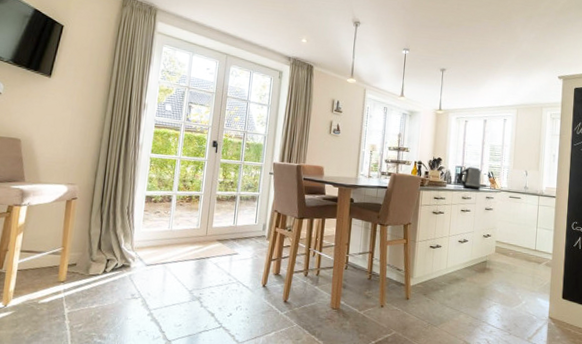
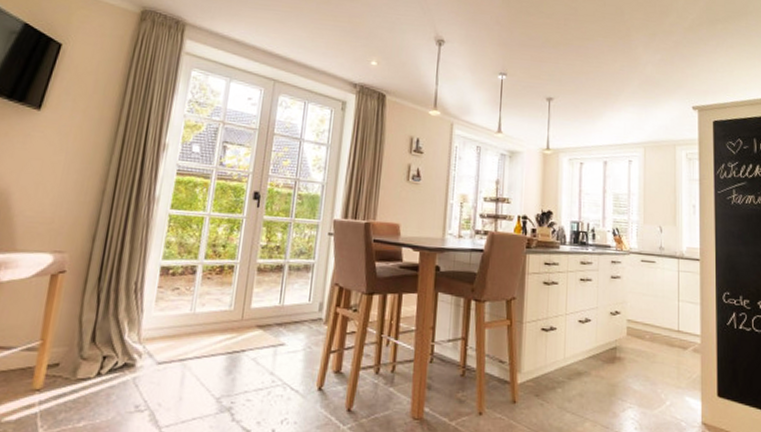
kettle: present [459,167,482,192] -> none [575,222,604,254]

